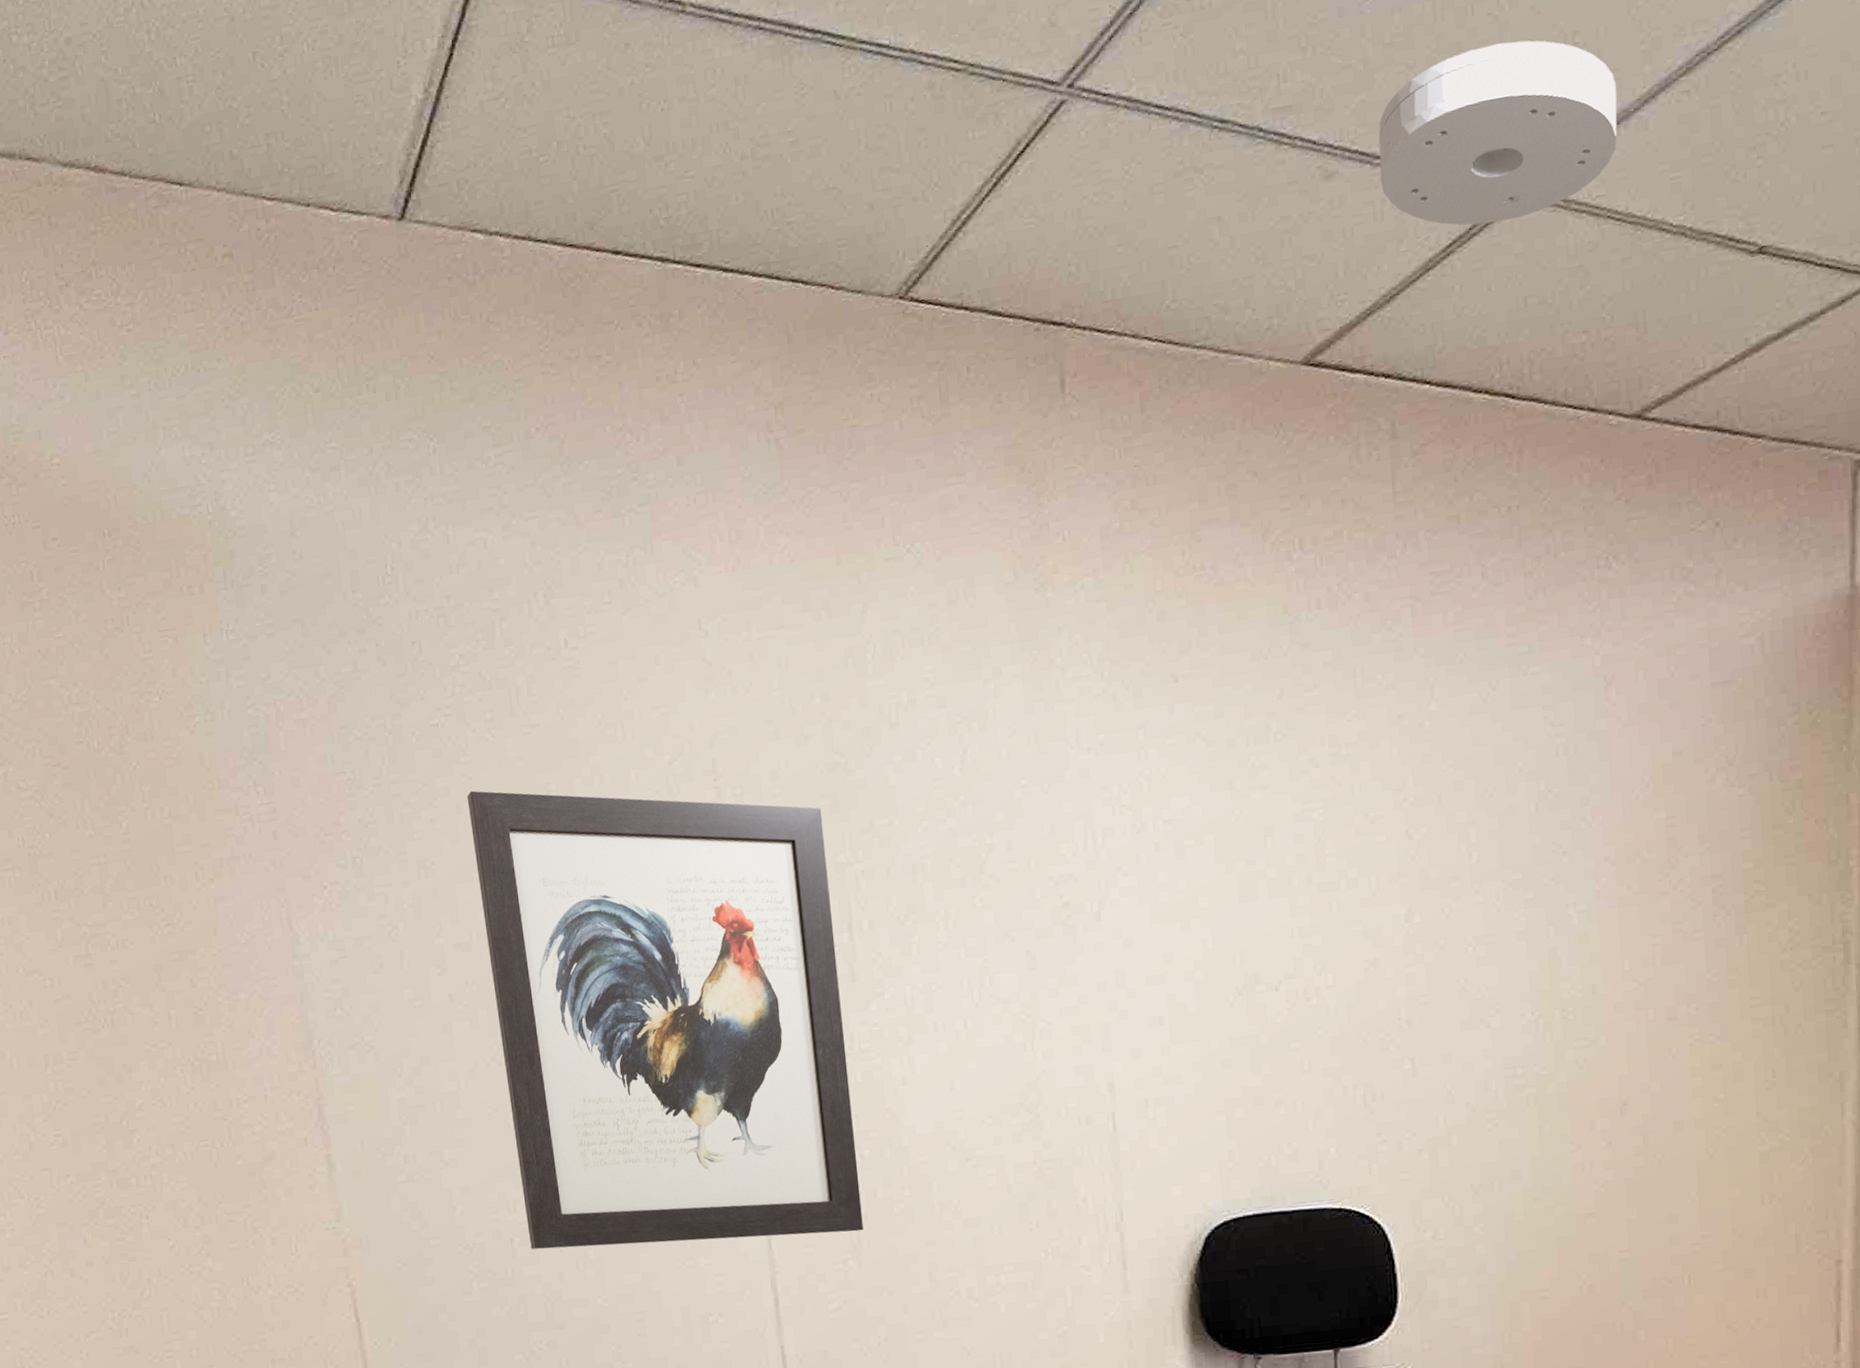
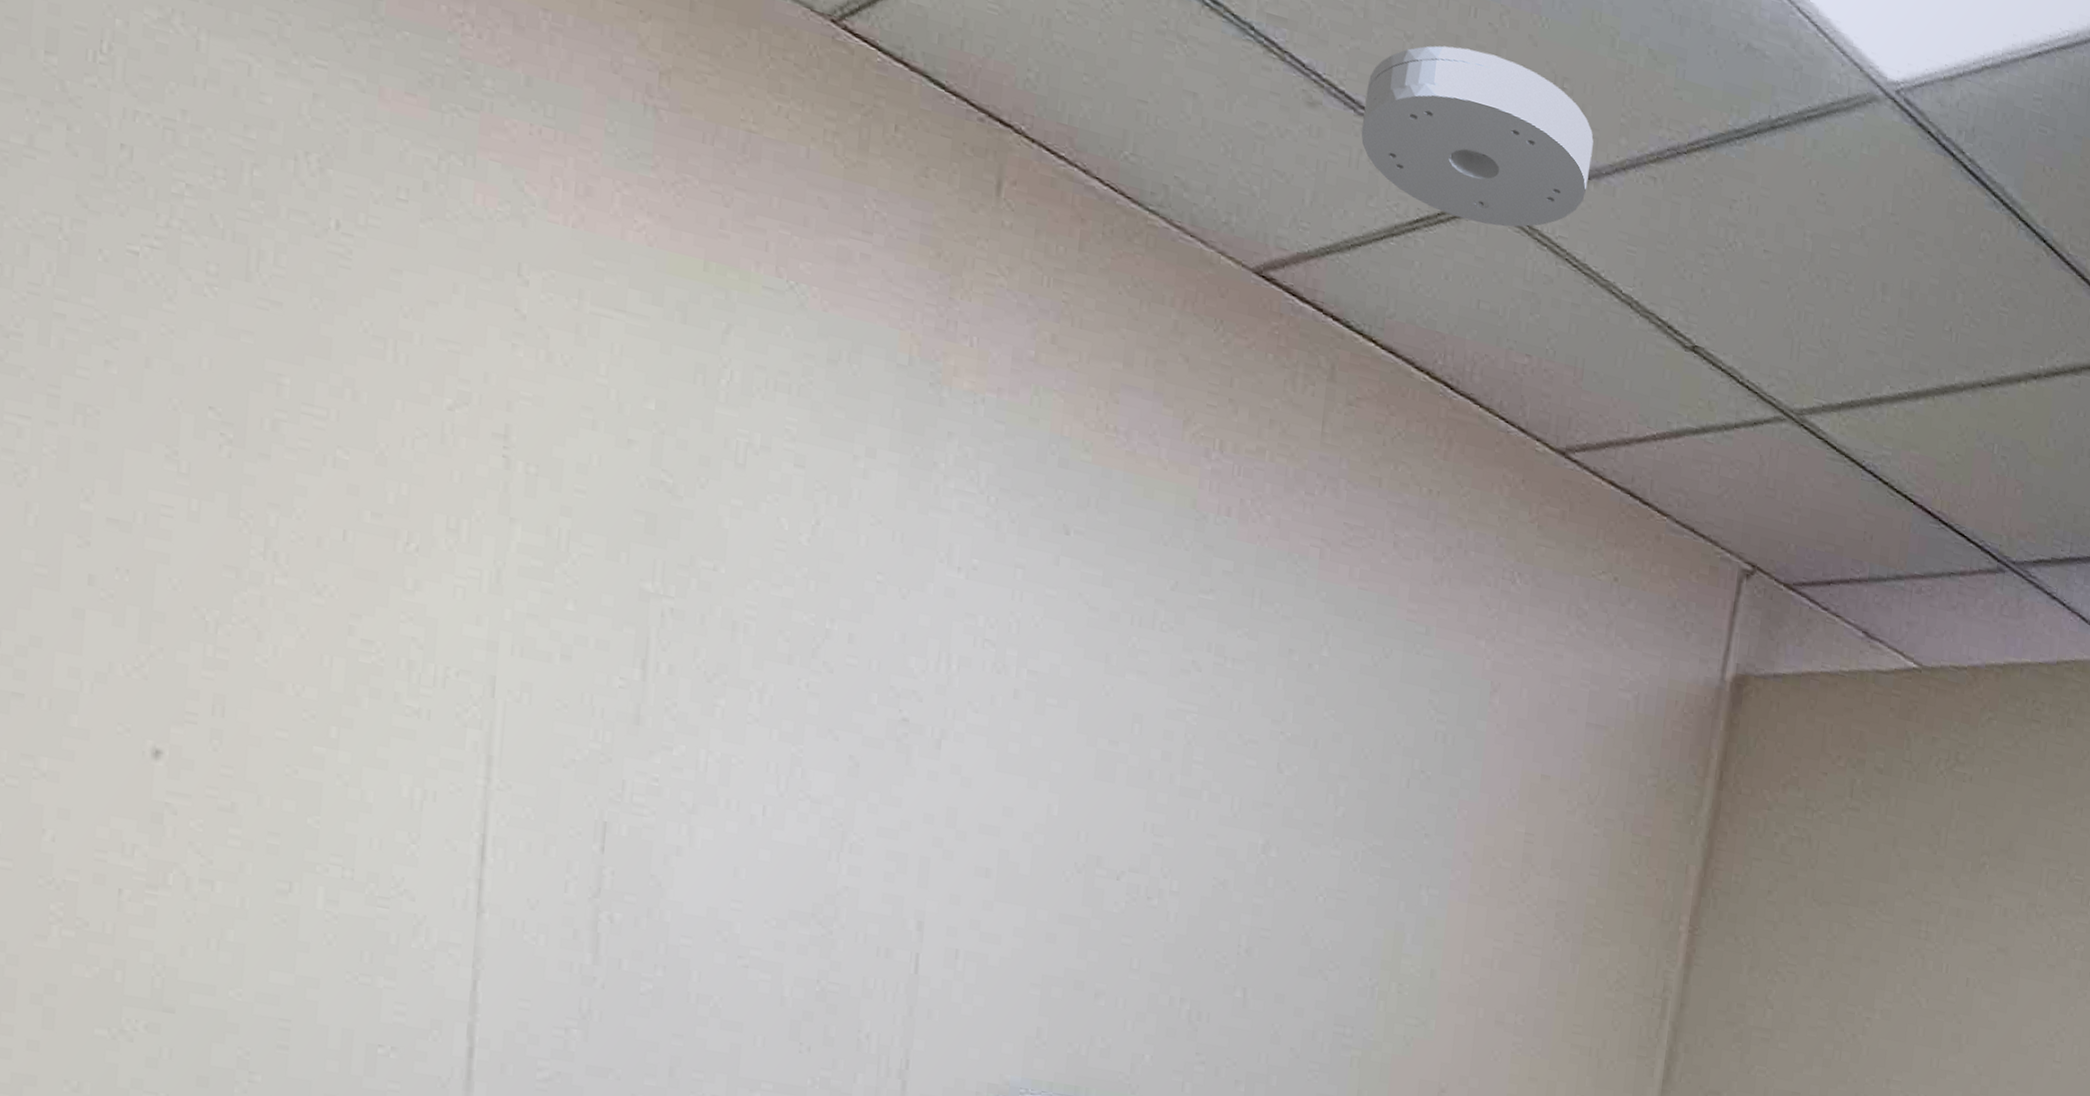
wall art: present [467,790,864,1250] -> none [145,346,634,1001]

